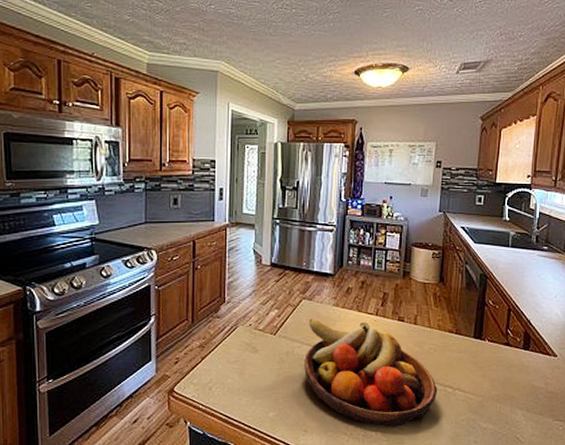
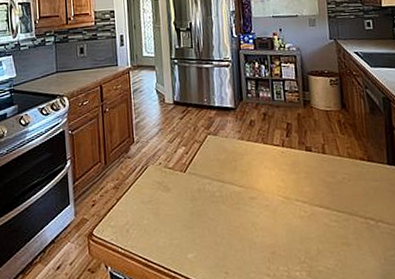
fruit bowl: present [304,318,438,427] -> none [216,153,360,266]

